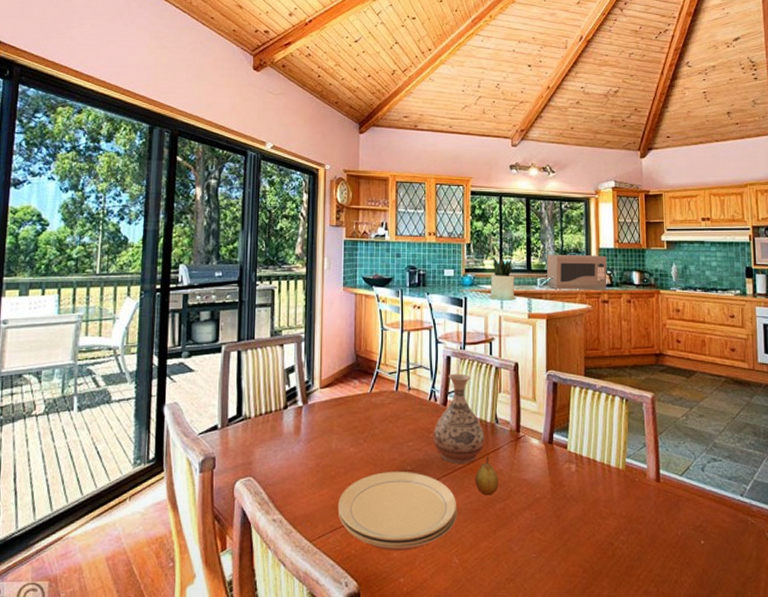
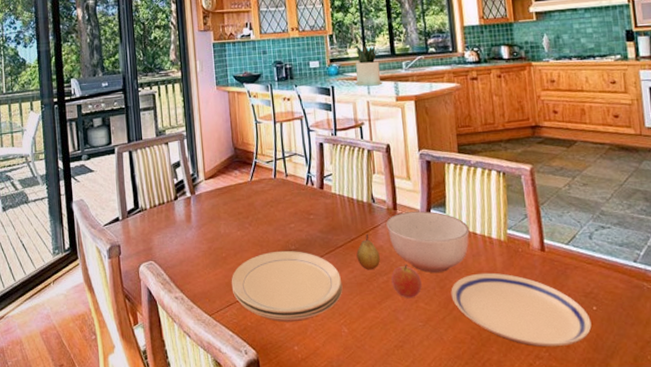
vase: present [433,373,485,464] -> none [312,158,363,242]
bowl: none [508,435,590,501] -> present [386,211,470,274]
fruit: none [509,490,538,528] -> present [391,264,422,299]
microwave: present [546,255,607,290] -> none [410,33,474,71]
plate: none [567,502,699,582] -> present [451,272,592,347]

